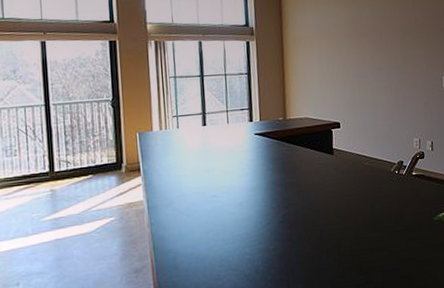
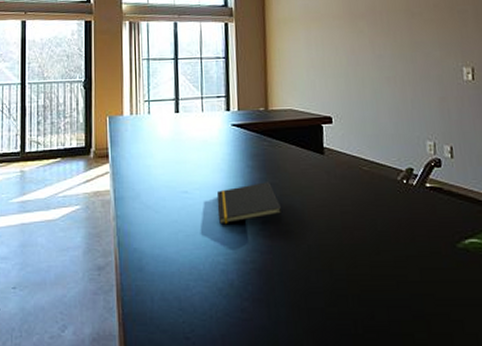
notepad: none [243,181,299,222] -> present [217,182,283,225]

